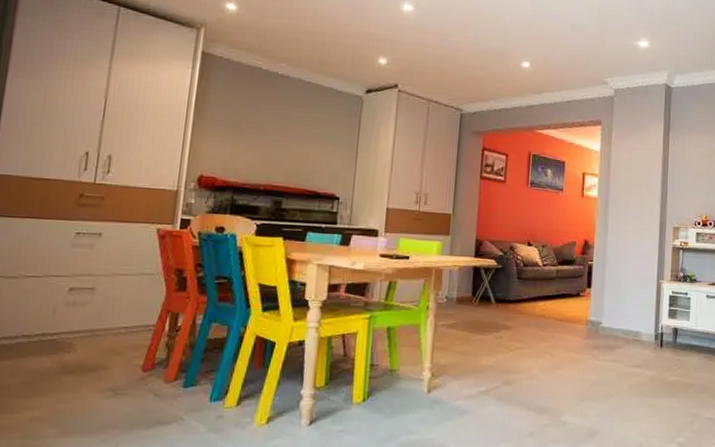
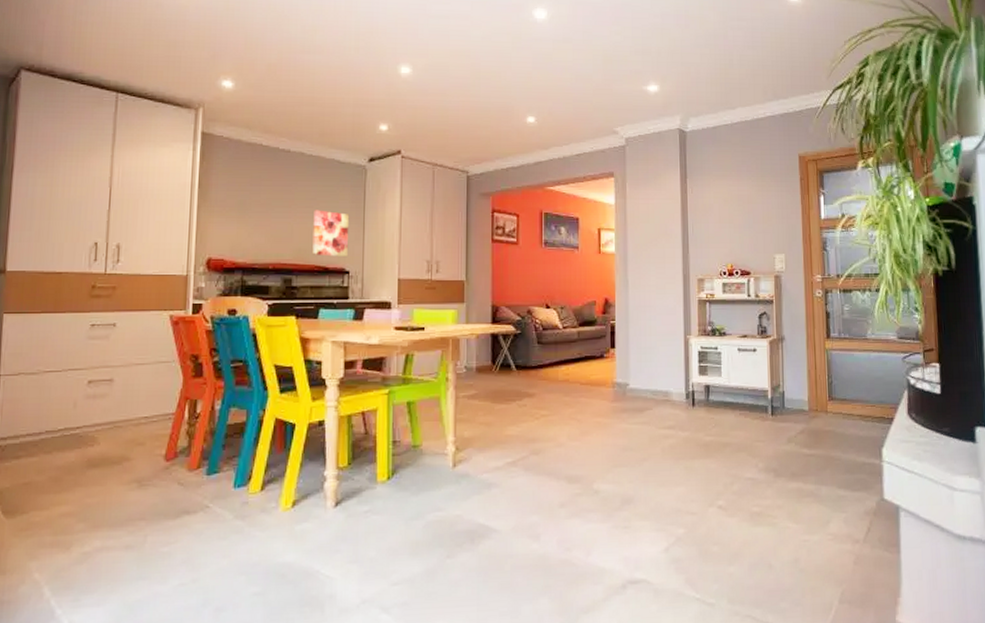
wall art: none [304,135,344,183] -> present [312,210,350,256]

